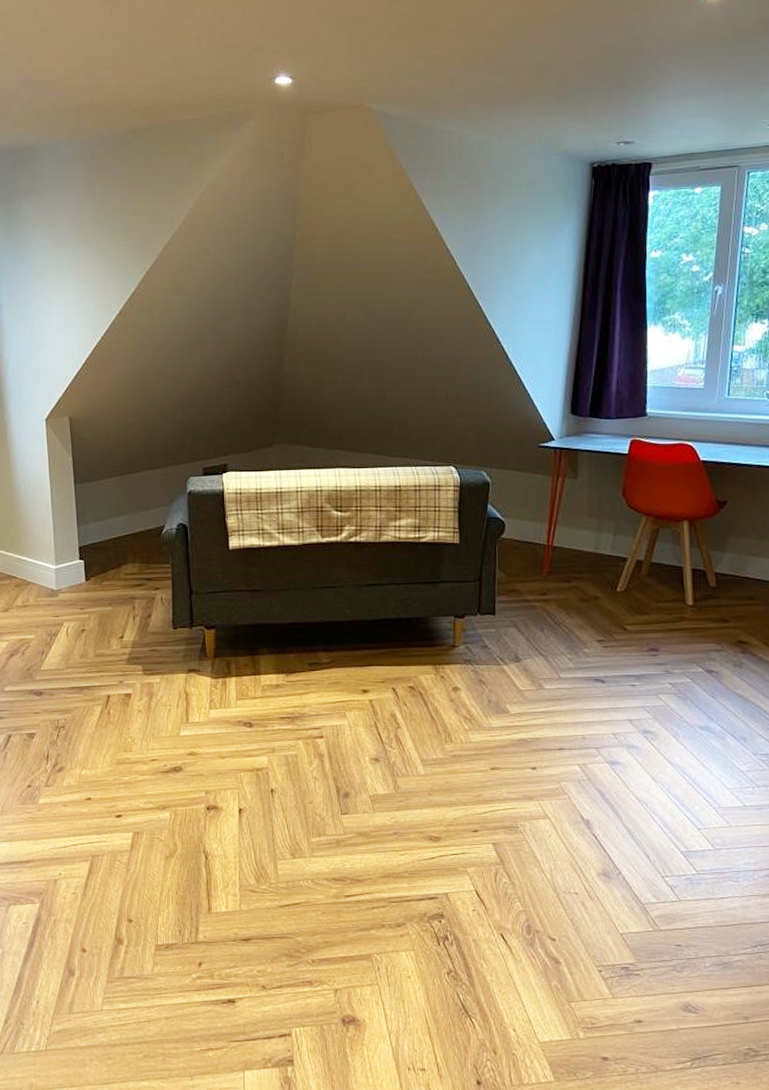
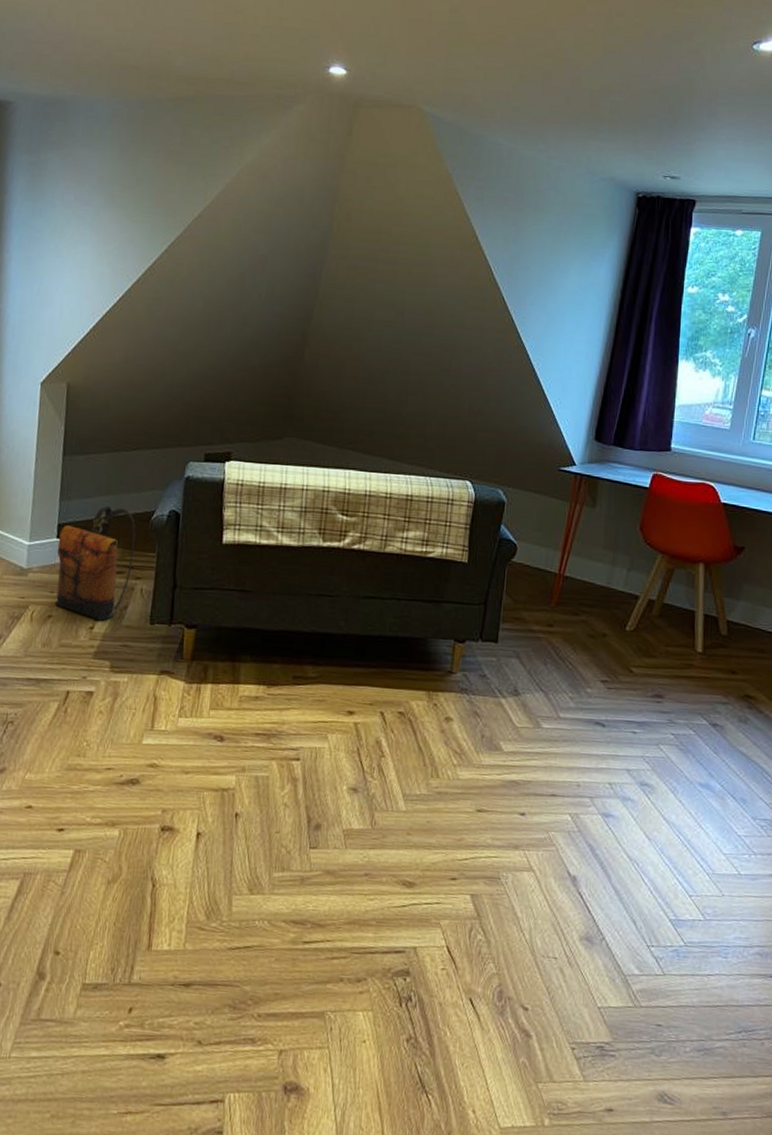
backpack: none [81,525,150,630] -> present [54,505,136,621]

